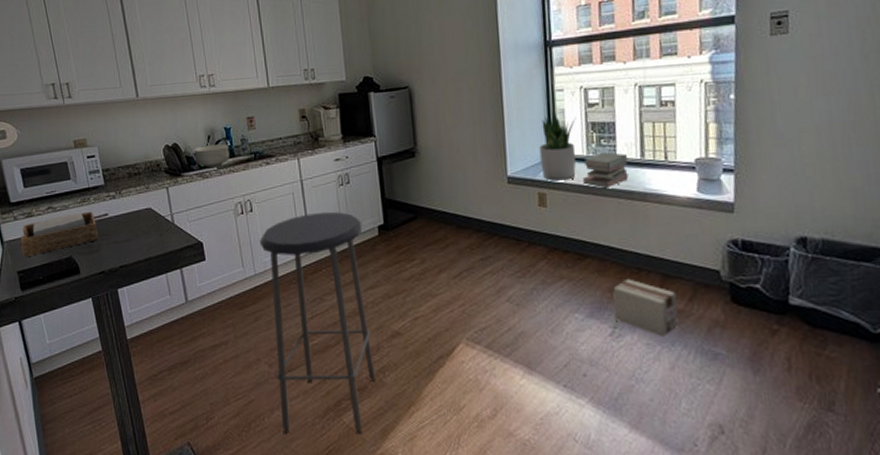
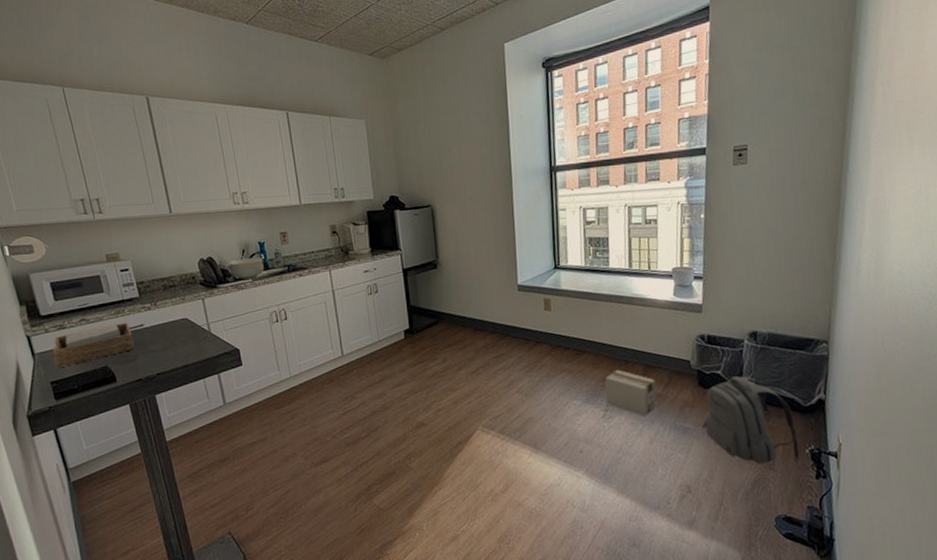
bar stool: present [259,211,376,434] -> none [294,318,403,517]
planter: present [539,111,576,182] -> none [545,227,576,289]
books: present [583,152,629,189] -> none [581,263,619,295]
backpack: none [736,292,869,405] -> present [701,376,799,465]

